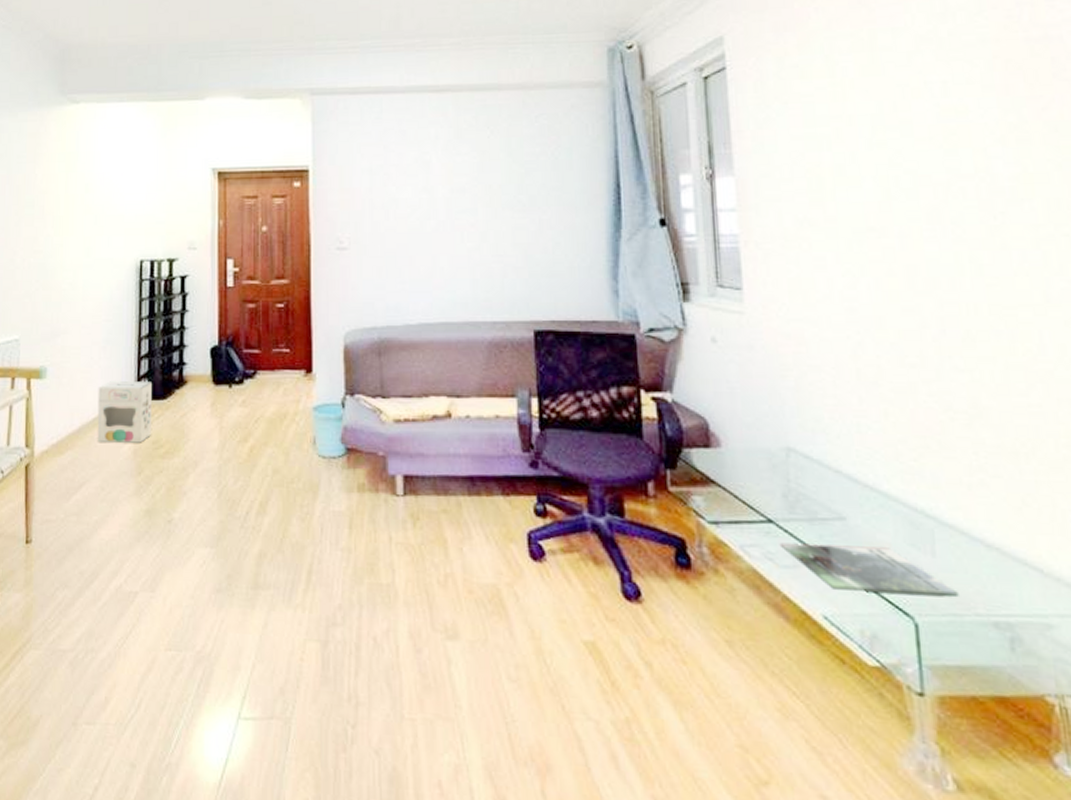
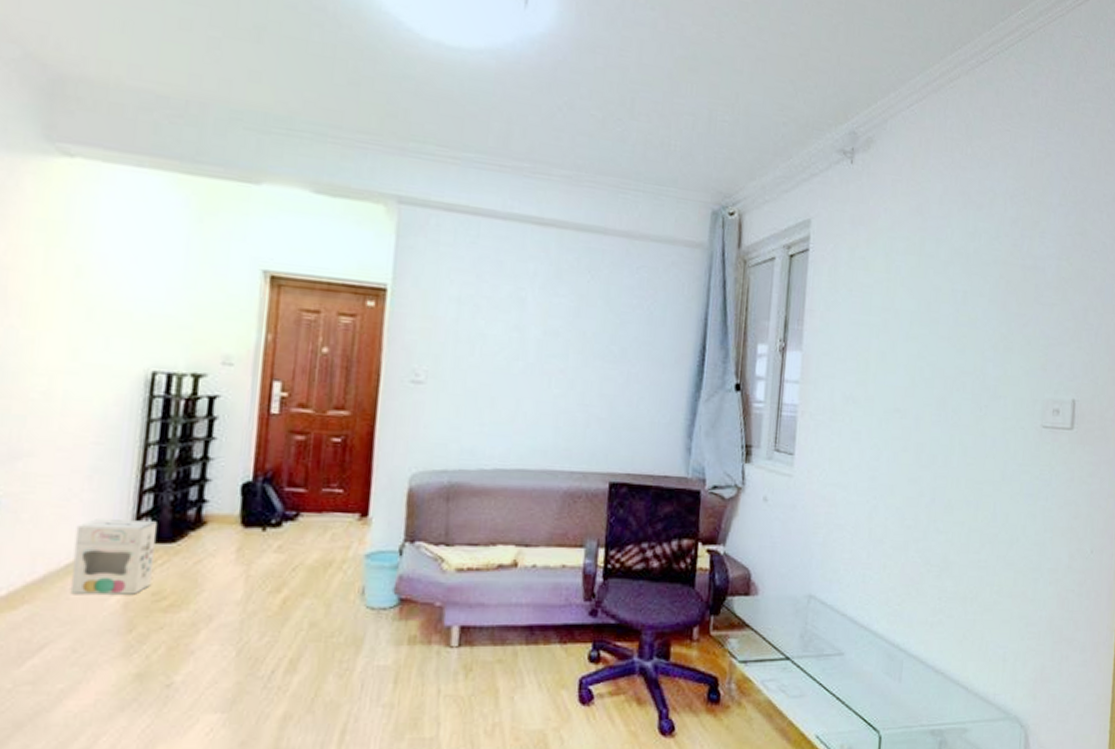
magazine: present [779,542,959,596] -> none [792,676,912,713]

